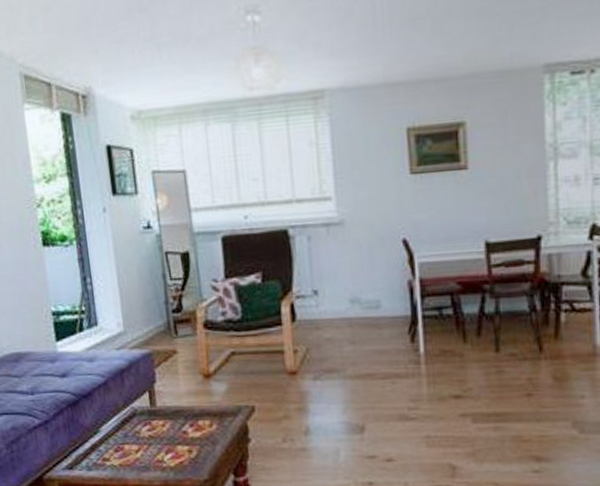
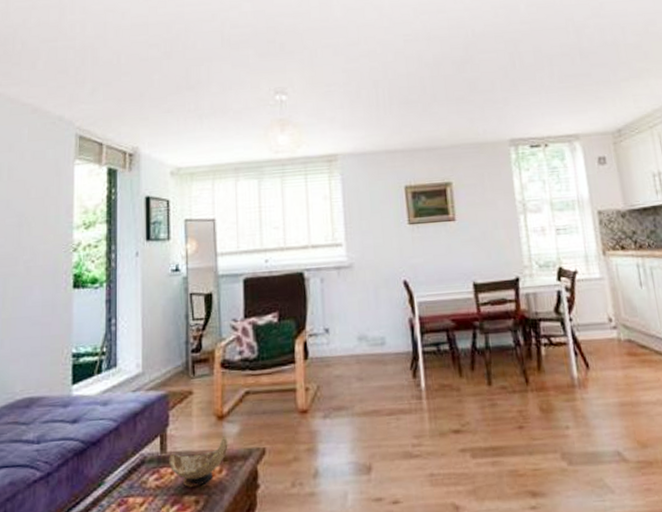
decorative bowl: none [159,394,217,438] -> present [169,436,228,487]

